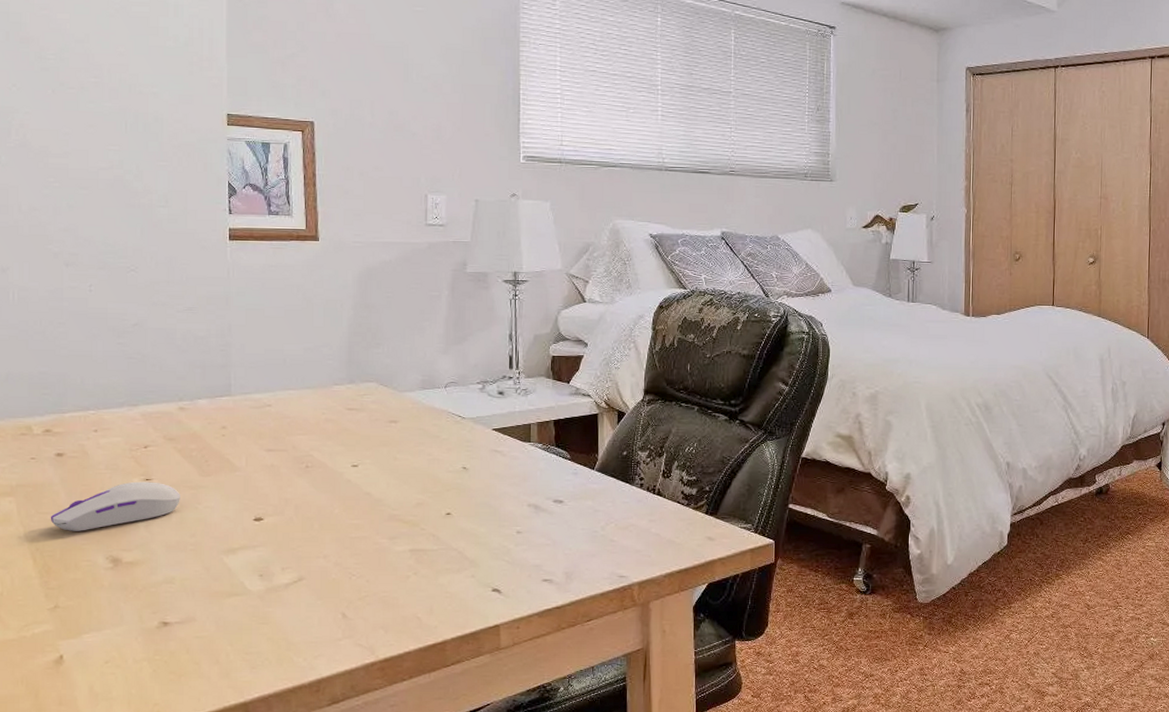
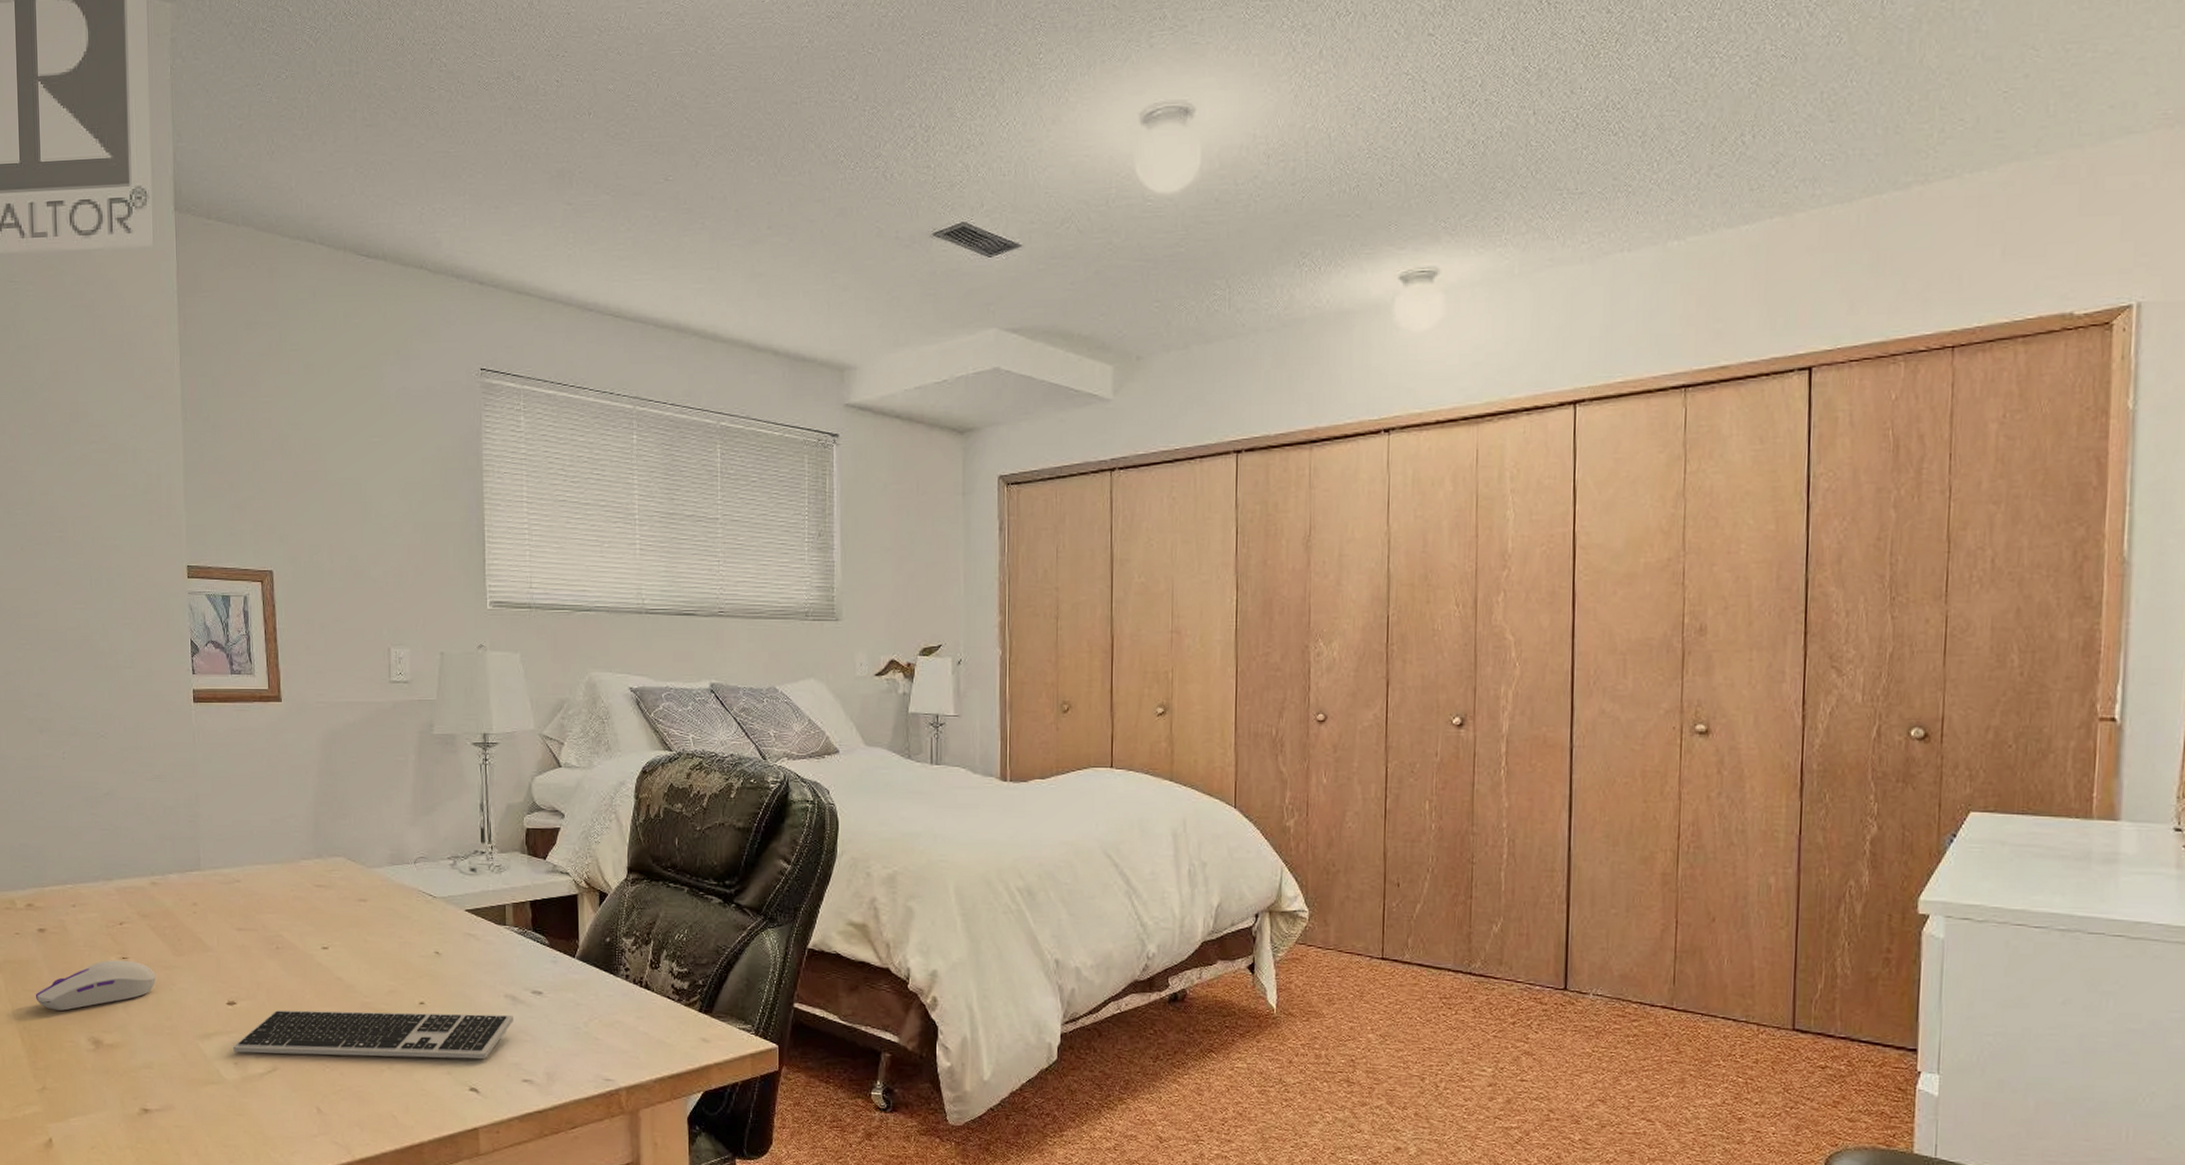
keyboard: none [259,522,535,565] -> present [233,1010,513,1059]

